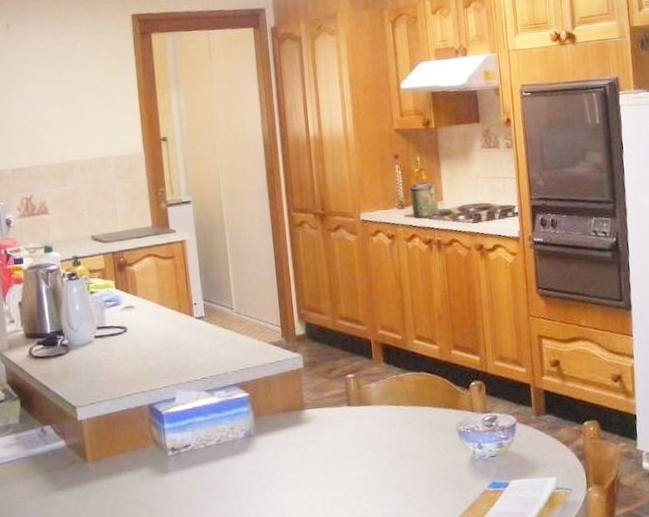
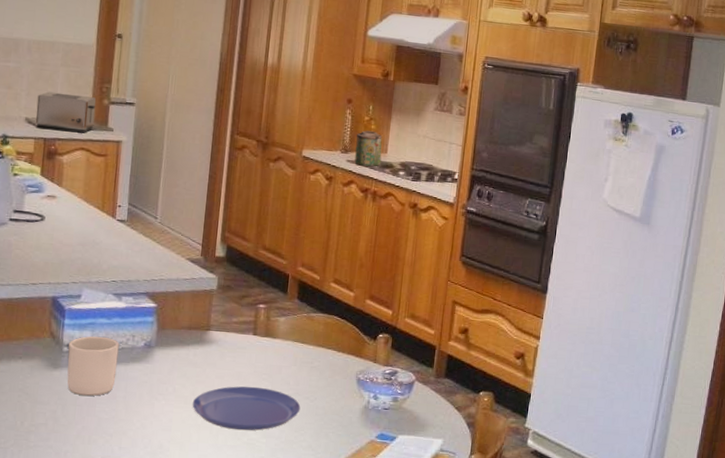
toaster: none [98,203,157,244] -> present [35,91,96,133]
mug: none [172,434,224,497] -> present [67,336,120,397]
plate: none [301,456,408,504] -> present [192,386,301,431]

